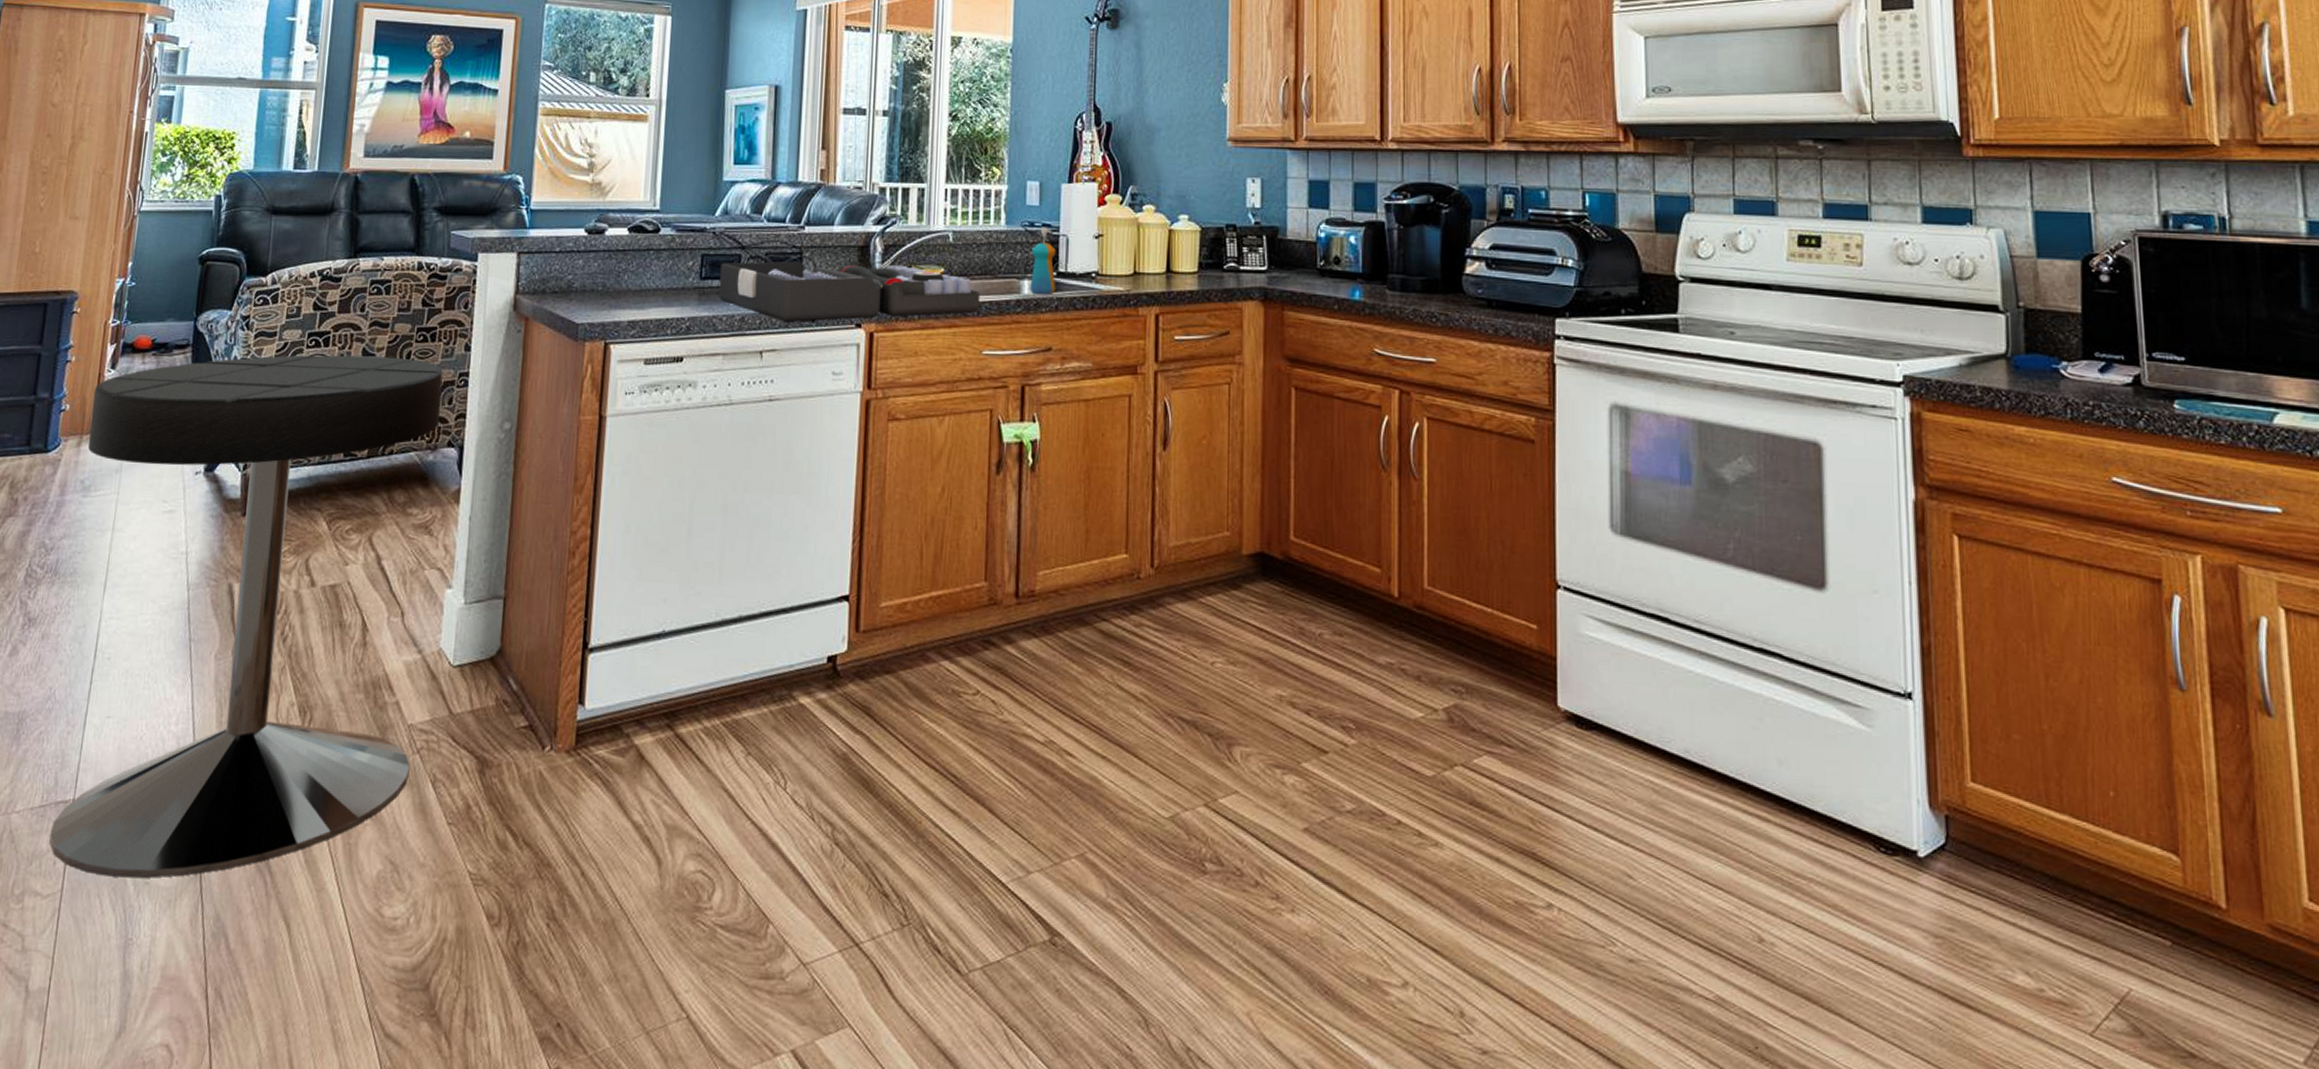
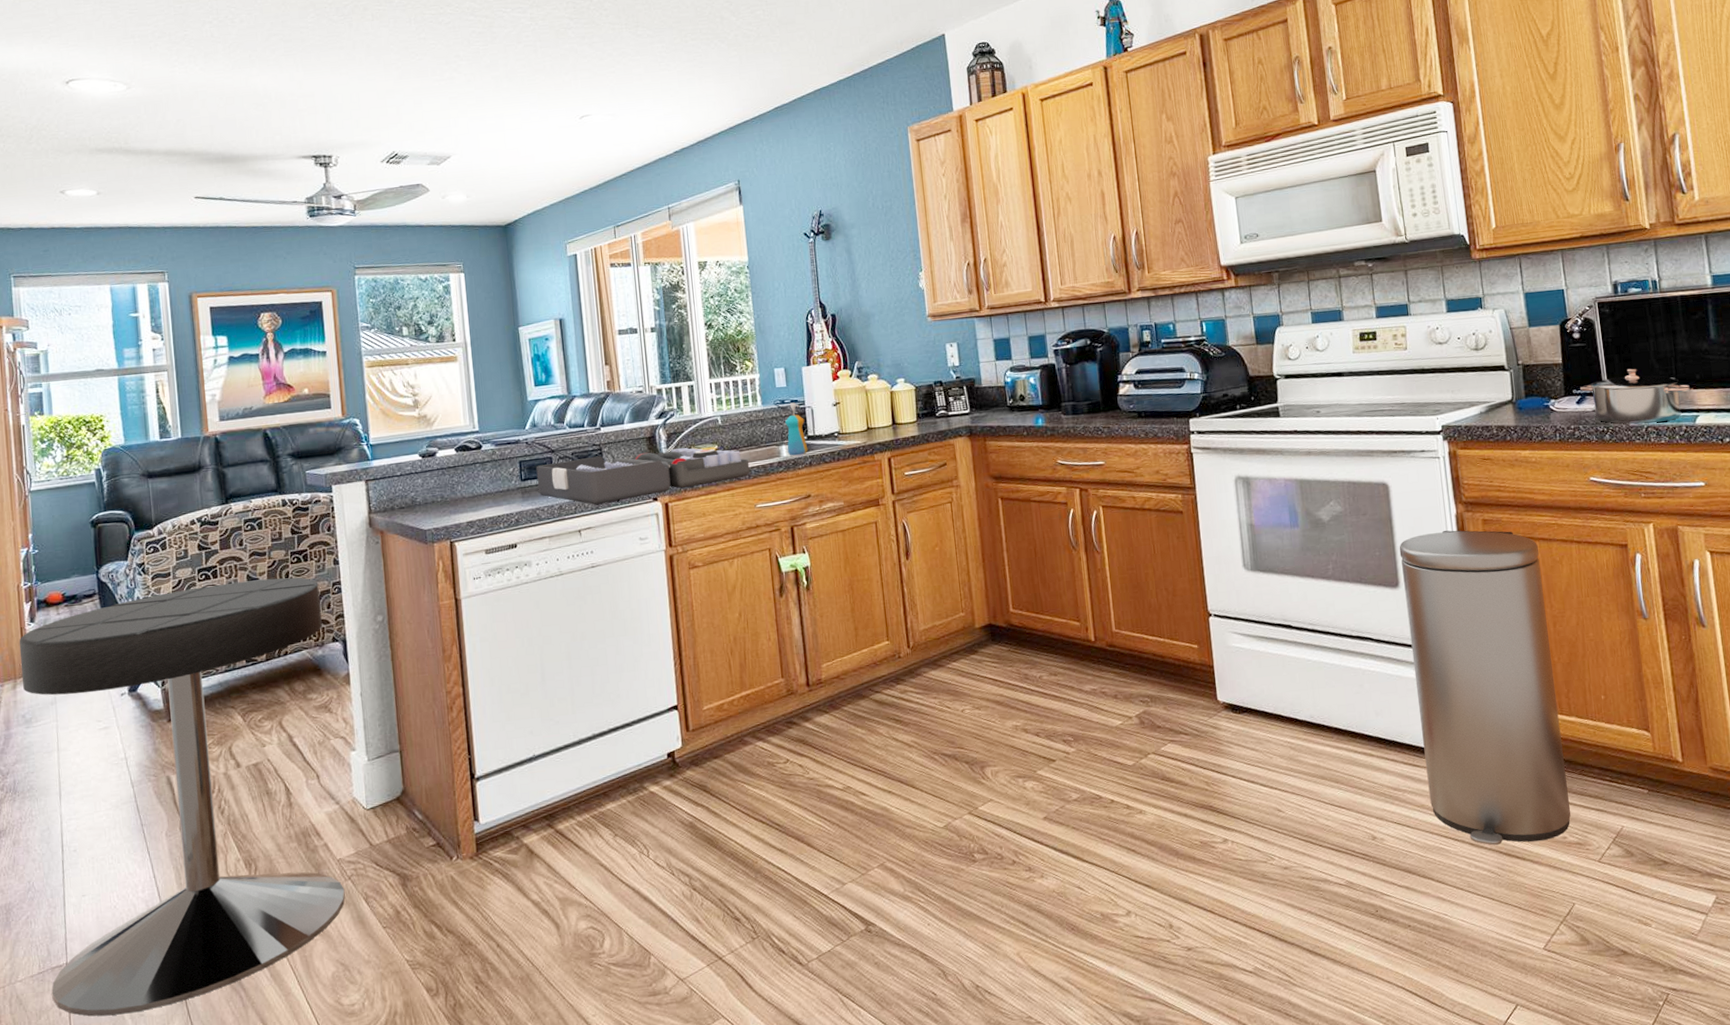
pedal bin: none [1830,521,2054,989] -> present [1399,530,1571,846]
cooking pot: none [2104,333,2273,415] -> present [1579,368,1694,424]

